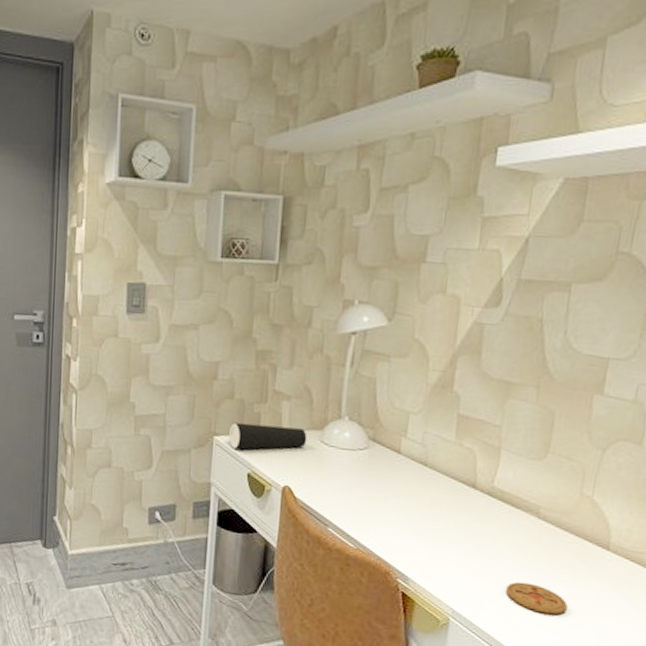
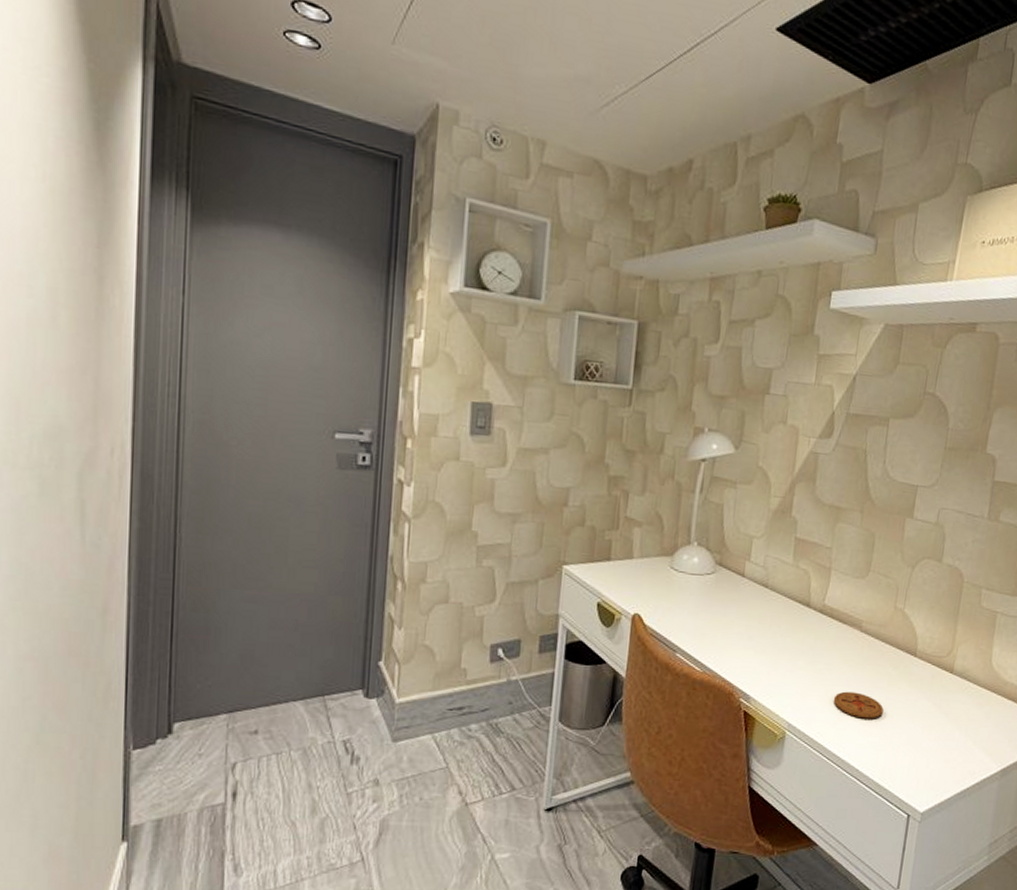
speaker: present [229,422,307,450] -> none [579,550,658,578]

